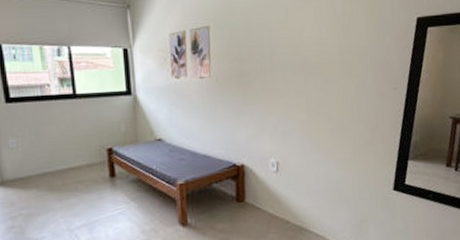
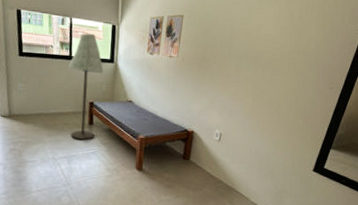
floor lamp: none [73,62,120,199] -> present [68,33,103,140]

